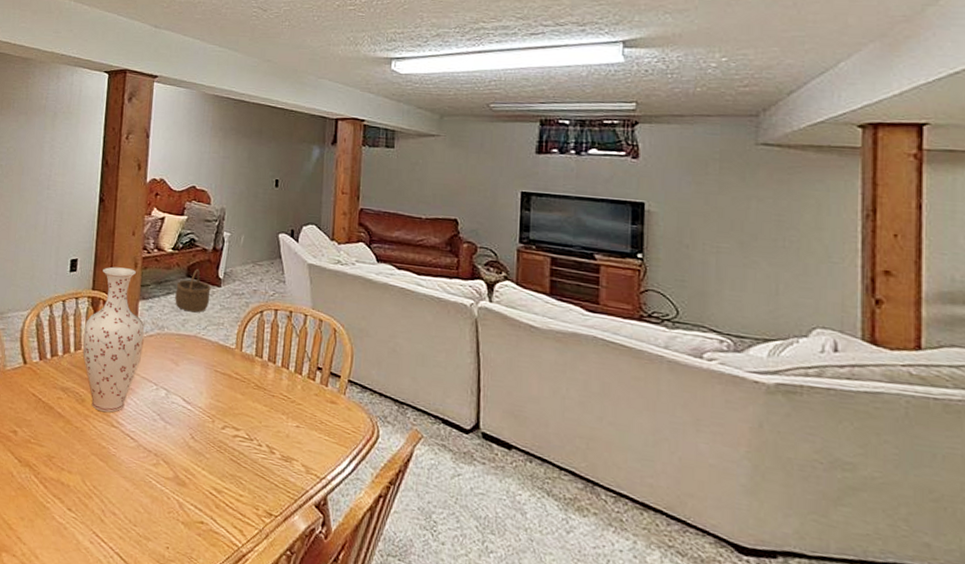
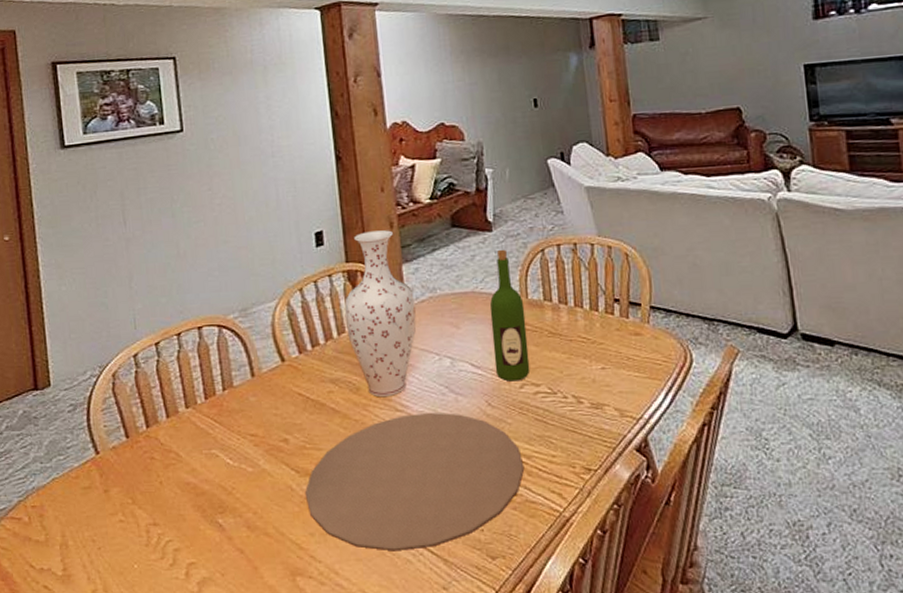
placemat: none [23,431,213,553] -> present [305,413,524,550]
wicker basket: present [175,268,211,313] -> none [441,215,482,266]
wine bottle: none [203,303,238,422] -> present [489,249,530,382]

